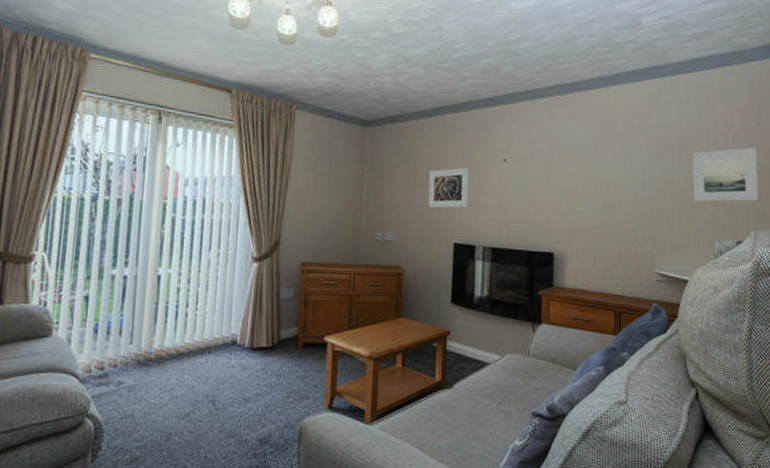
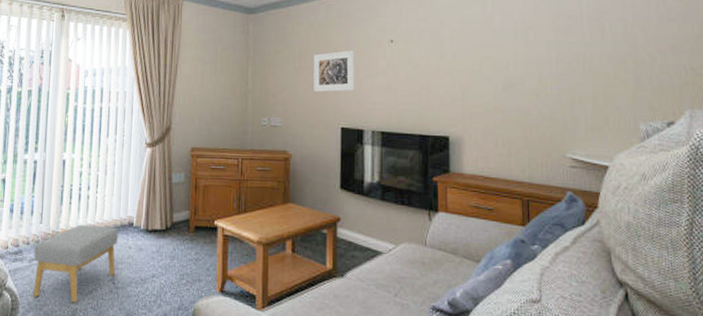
footstool: none [120,344,220,427] -> present [32,224,118,303]
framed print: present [693,147,759,202] -> none [607,16,693,78]

